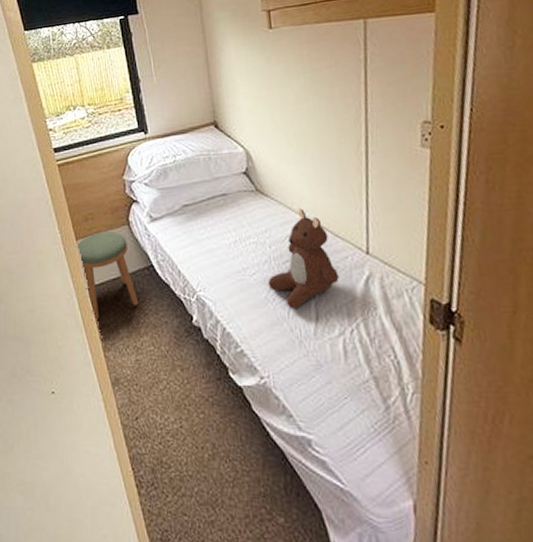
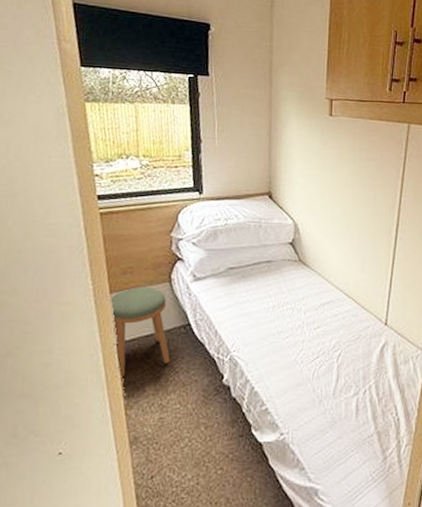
teddy bear: present [267,208,339,309] -> none [298,281,360,371]

